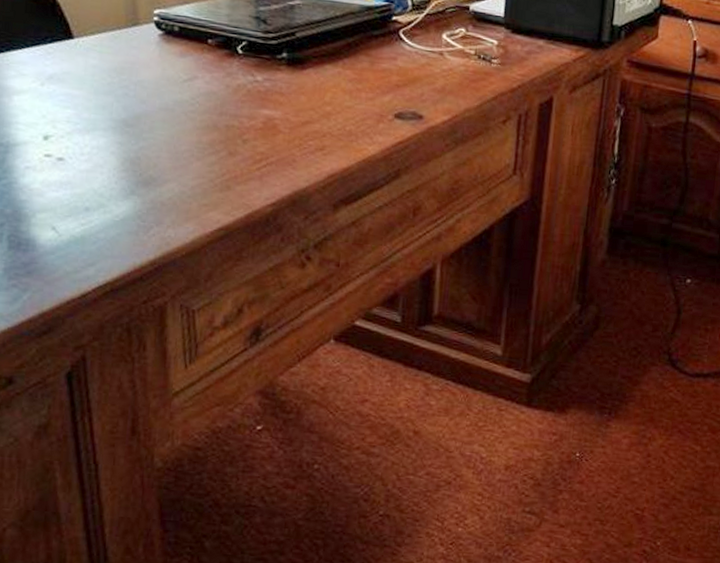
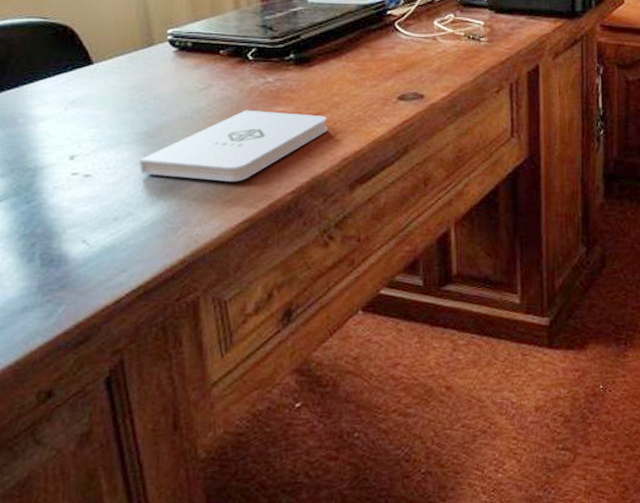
notepad: none [114,108,316,185] -> present [139,110,327,182]

